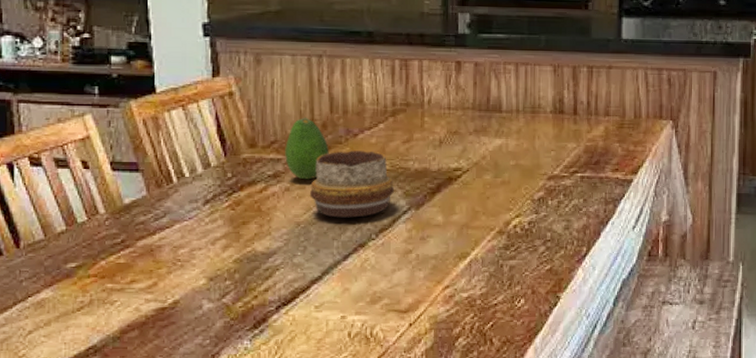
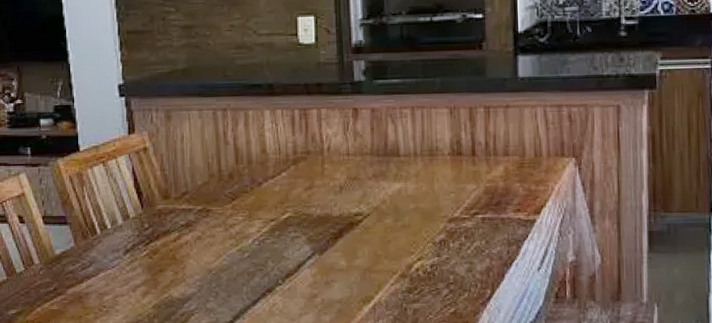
fruit: present [285,117,329,180] -> none [195,168,236,228]
decorative bowl: present [310,151,395,218] -> none [220,198,299,264]

